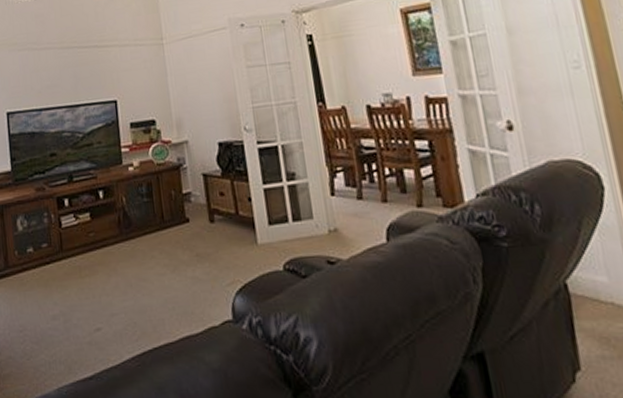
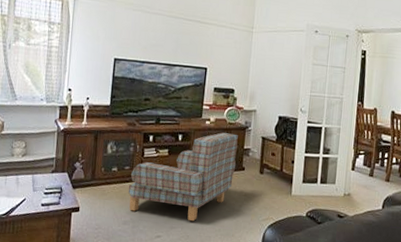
armchair: none [50,176,178,302] -> present [128,132,238,222]

